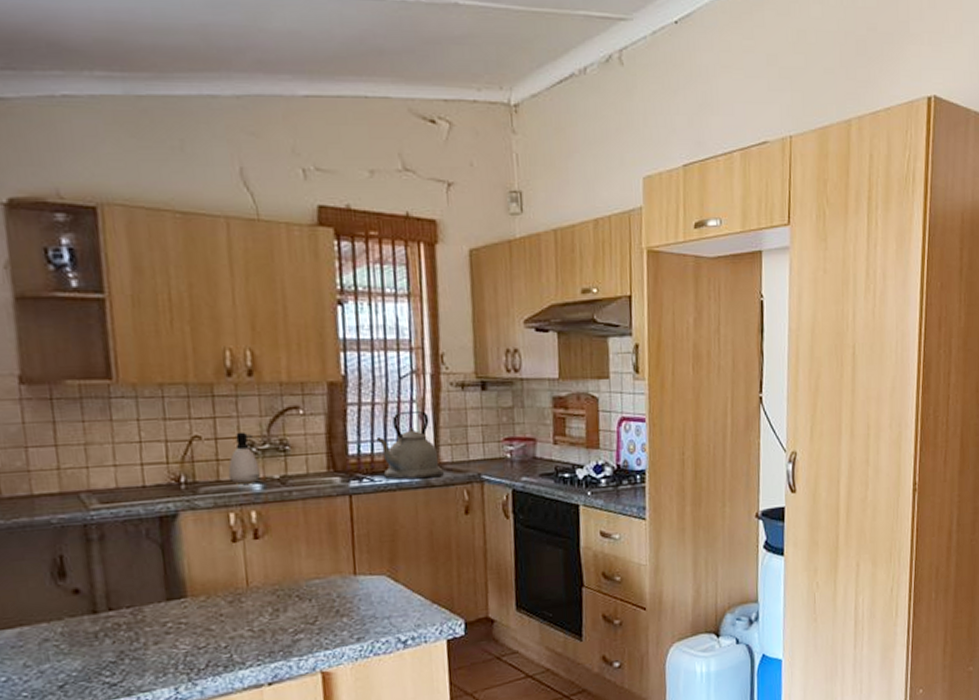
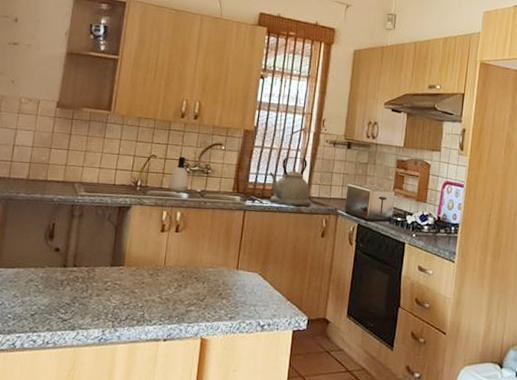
toaster: none [489,435,558,485] -> present [344,183,396,222]

